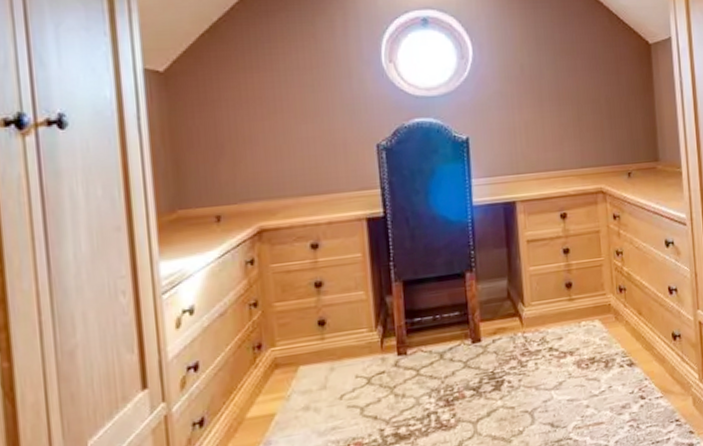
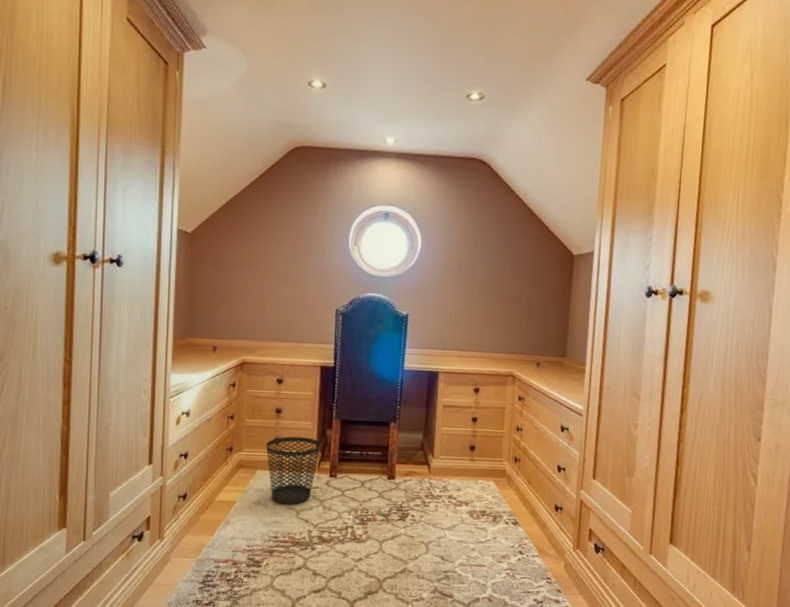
wastebasket: none [307,311,382,404] -> present [266,436,322,505]

